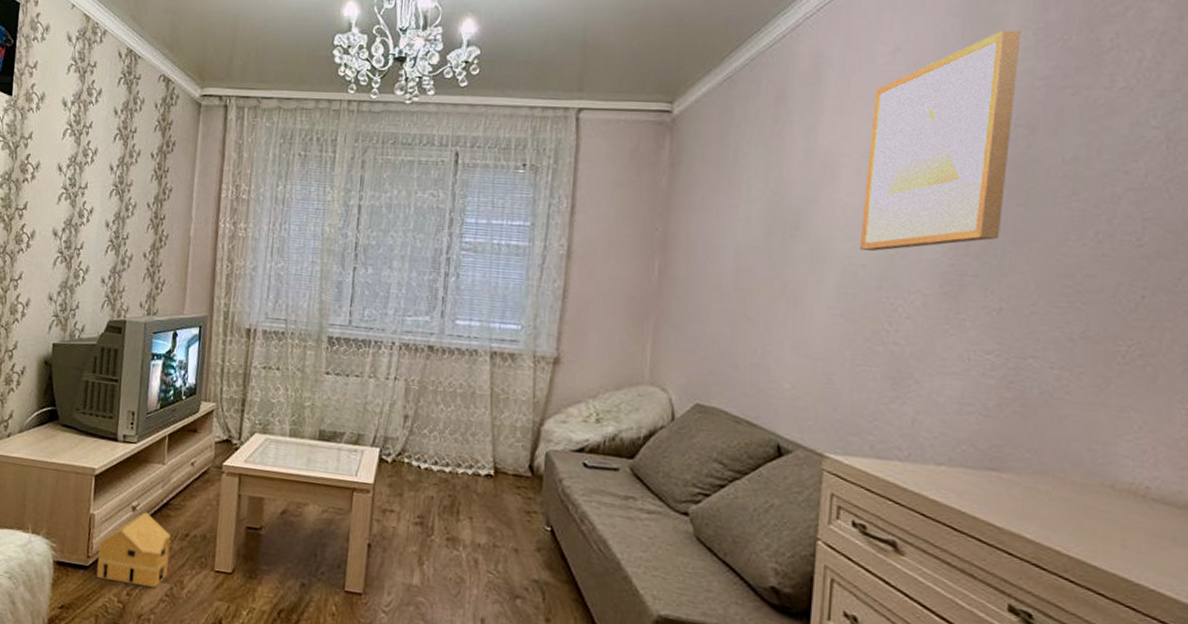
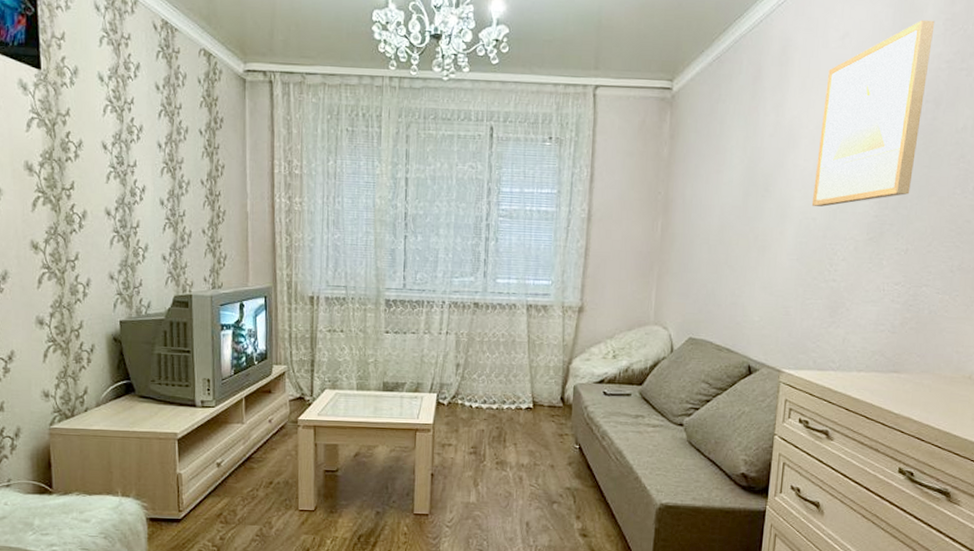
toy house: present [96,512,172,588] -> none [187,467,258,530]

